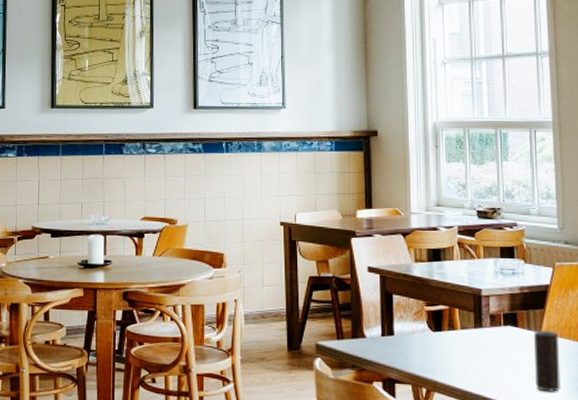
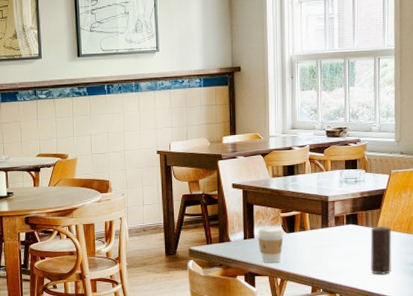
coffee cup: none [398,321,429,368] -> present [258,226,284,263]

